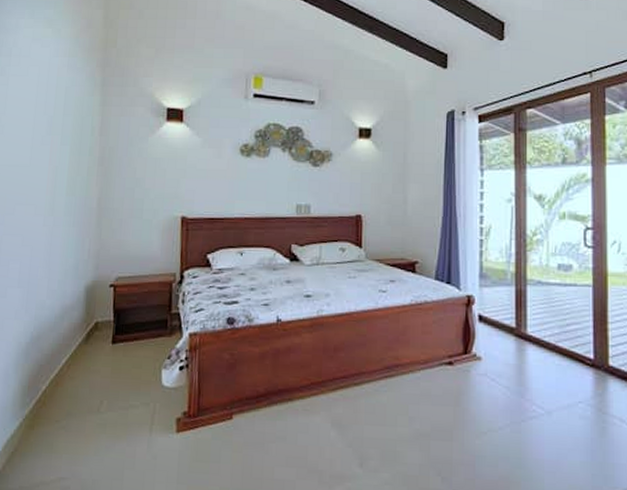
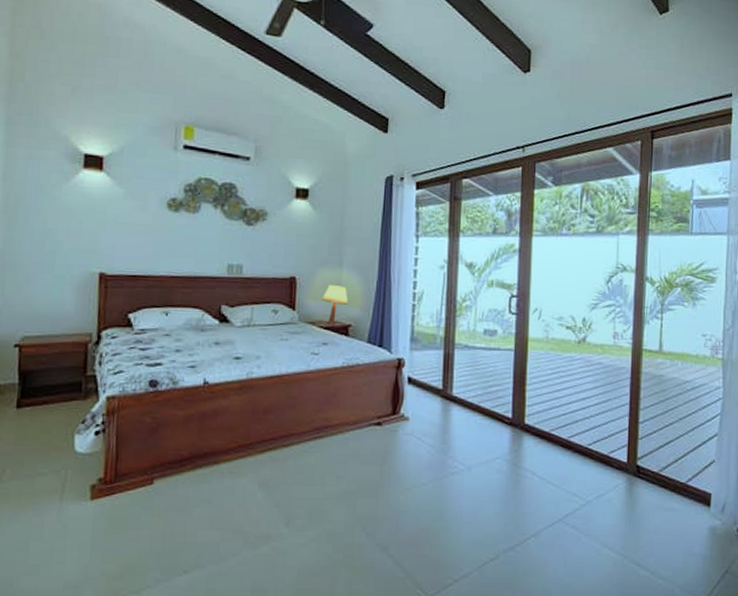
table lamp: none [388,221,414,263] -> present [322,284,348,326]

